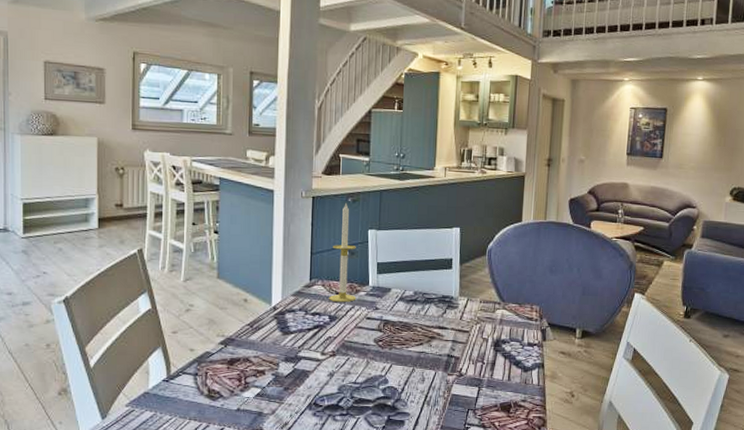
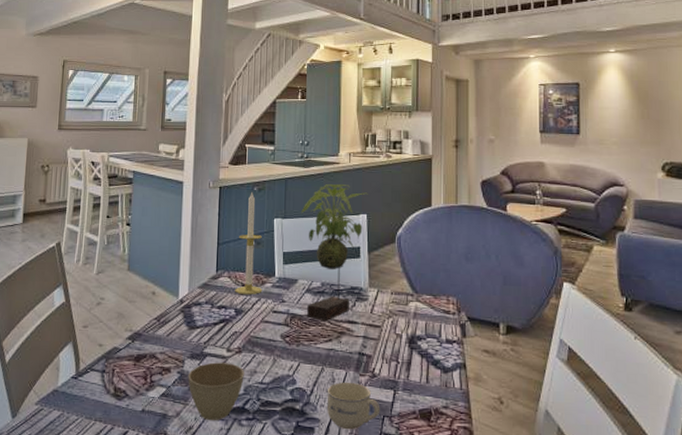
cup: none [283,365,338,417] -> present [188,362,244,421]
plant: none [395,197,463,328] -> present [301,183,369,322]
cup: none [417,380,466,422] -> present [327,382,381,430]

